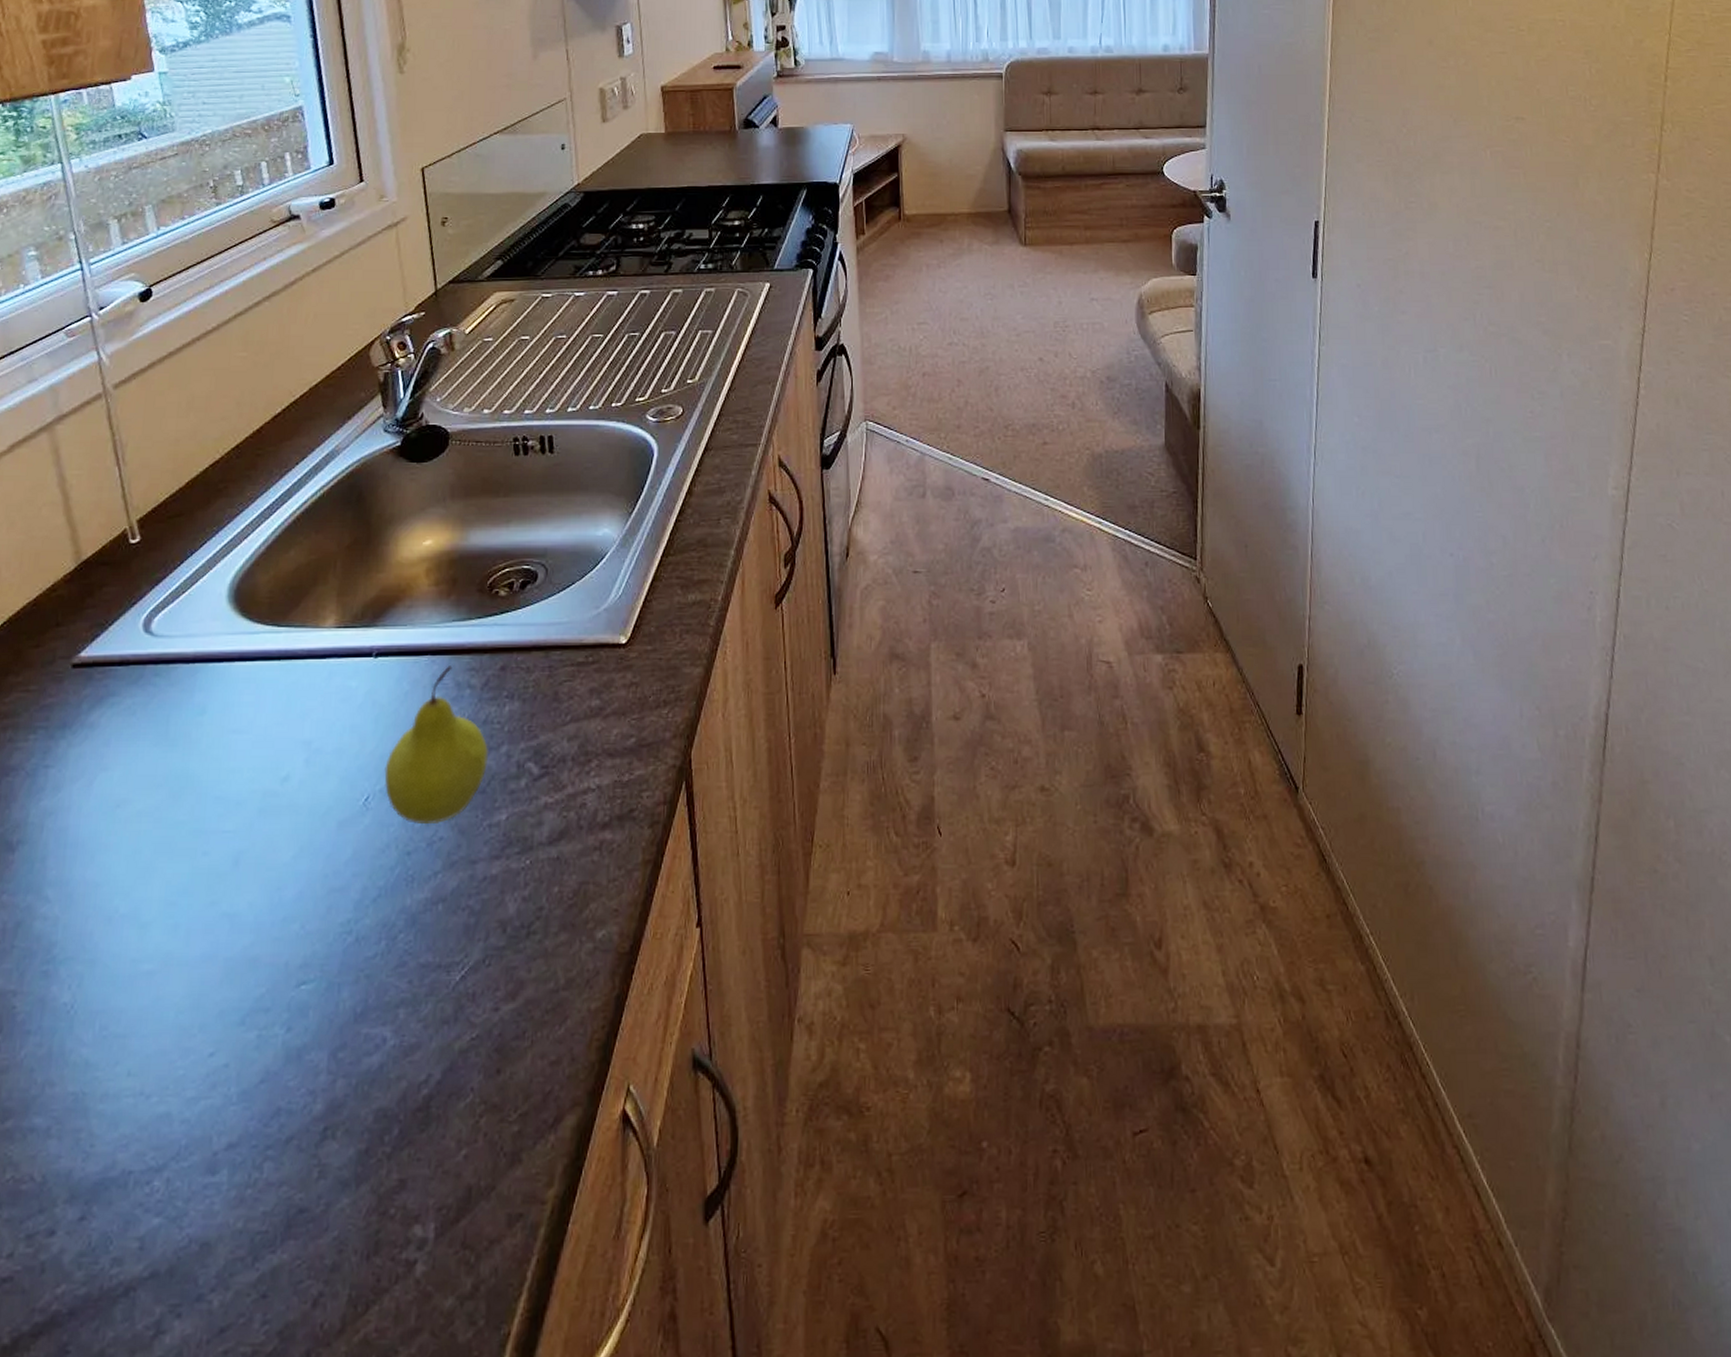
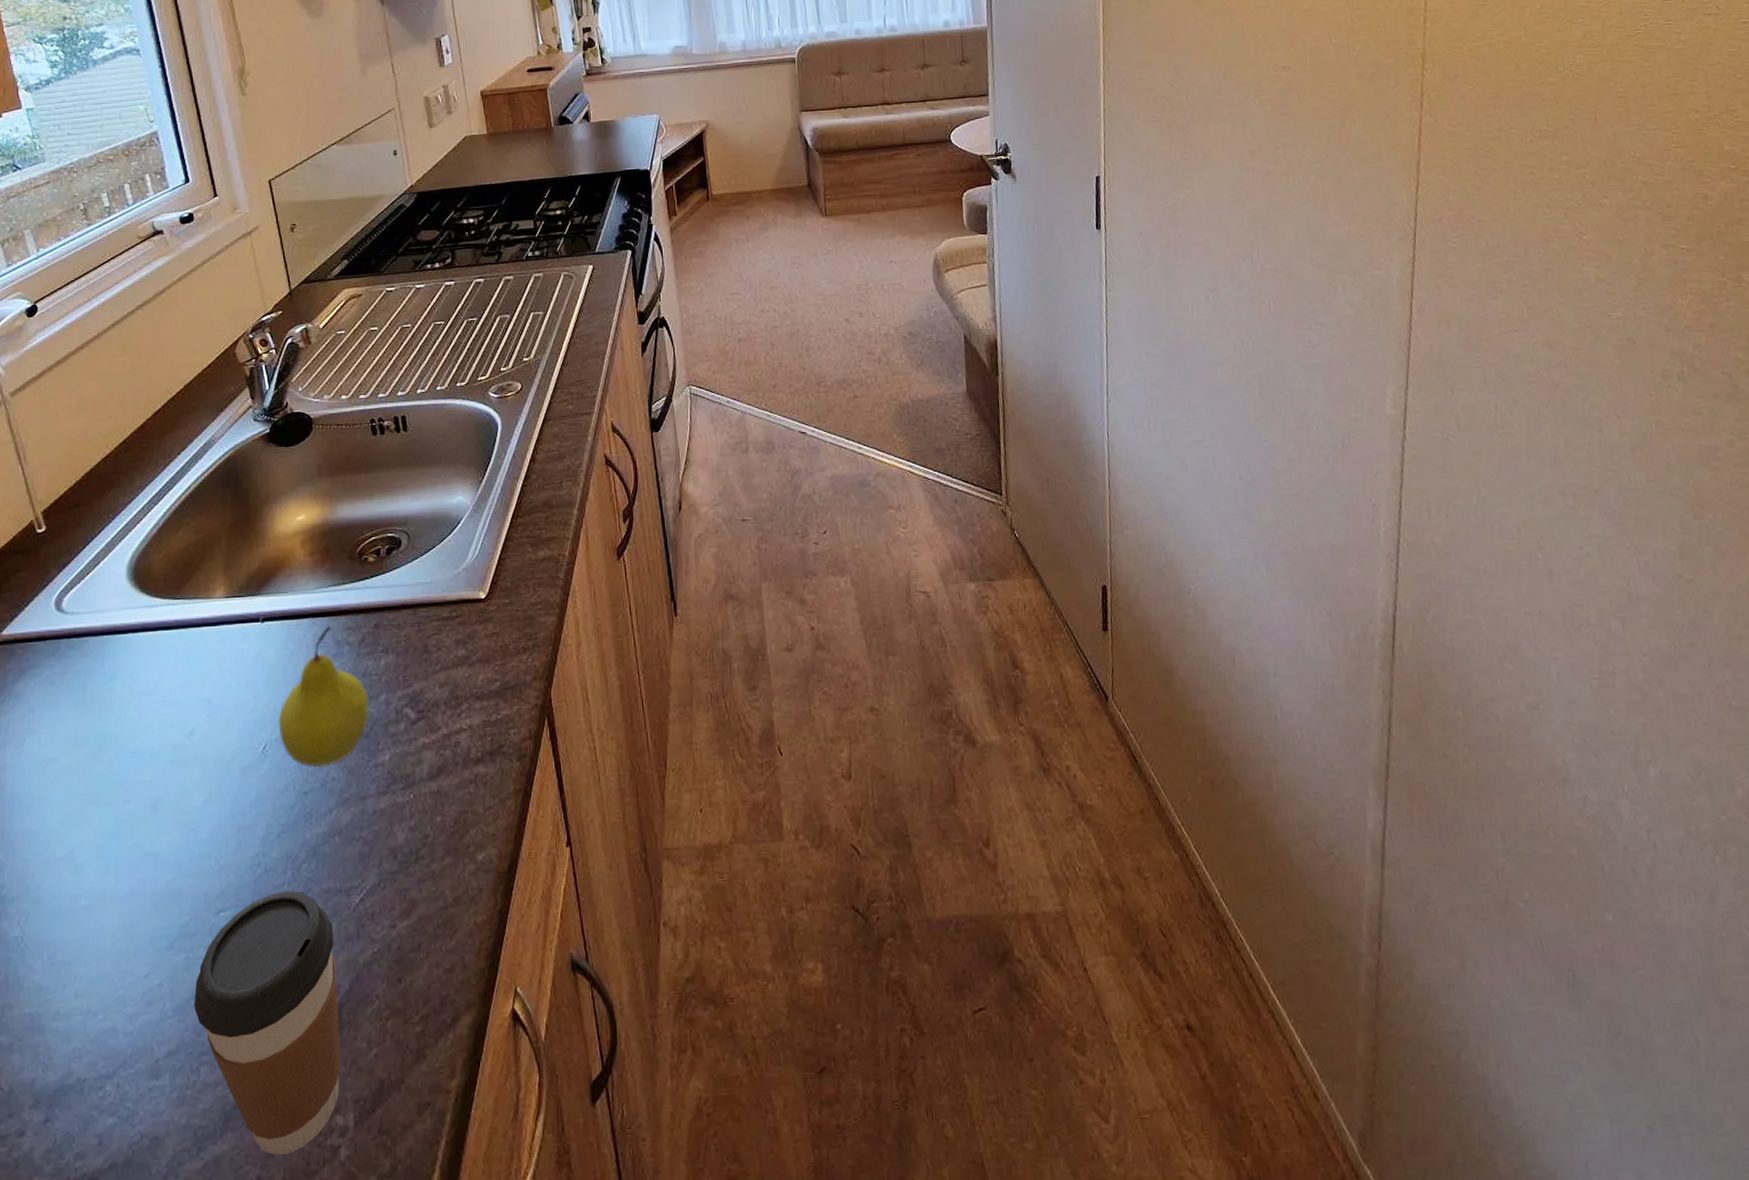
coffee cup: none [263,964,429,1268] -> present [194,891,341,1155]

